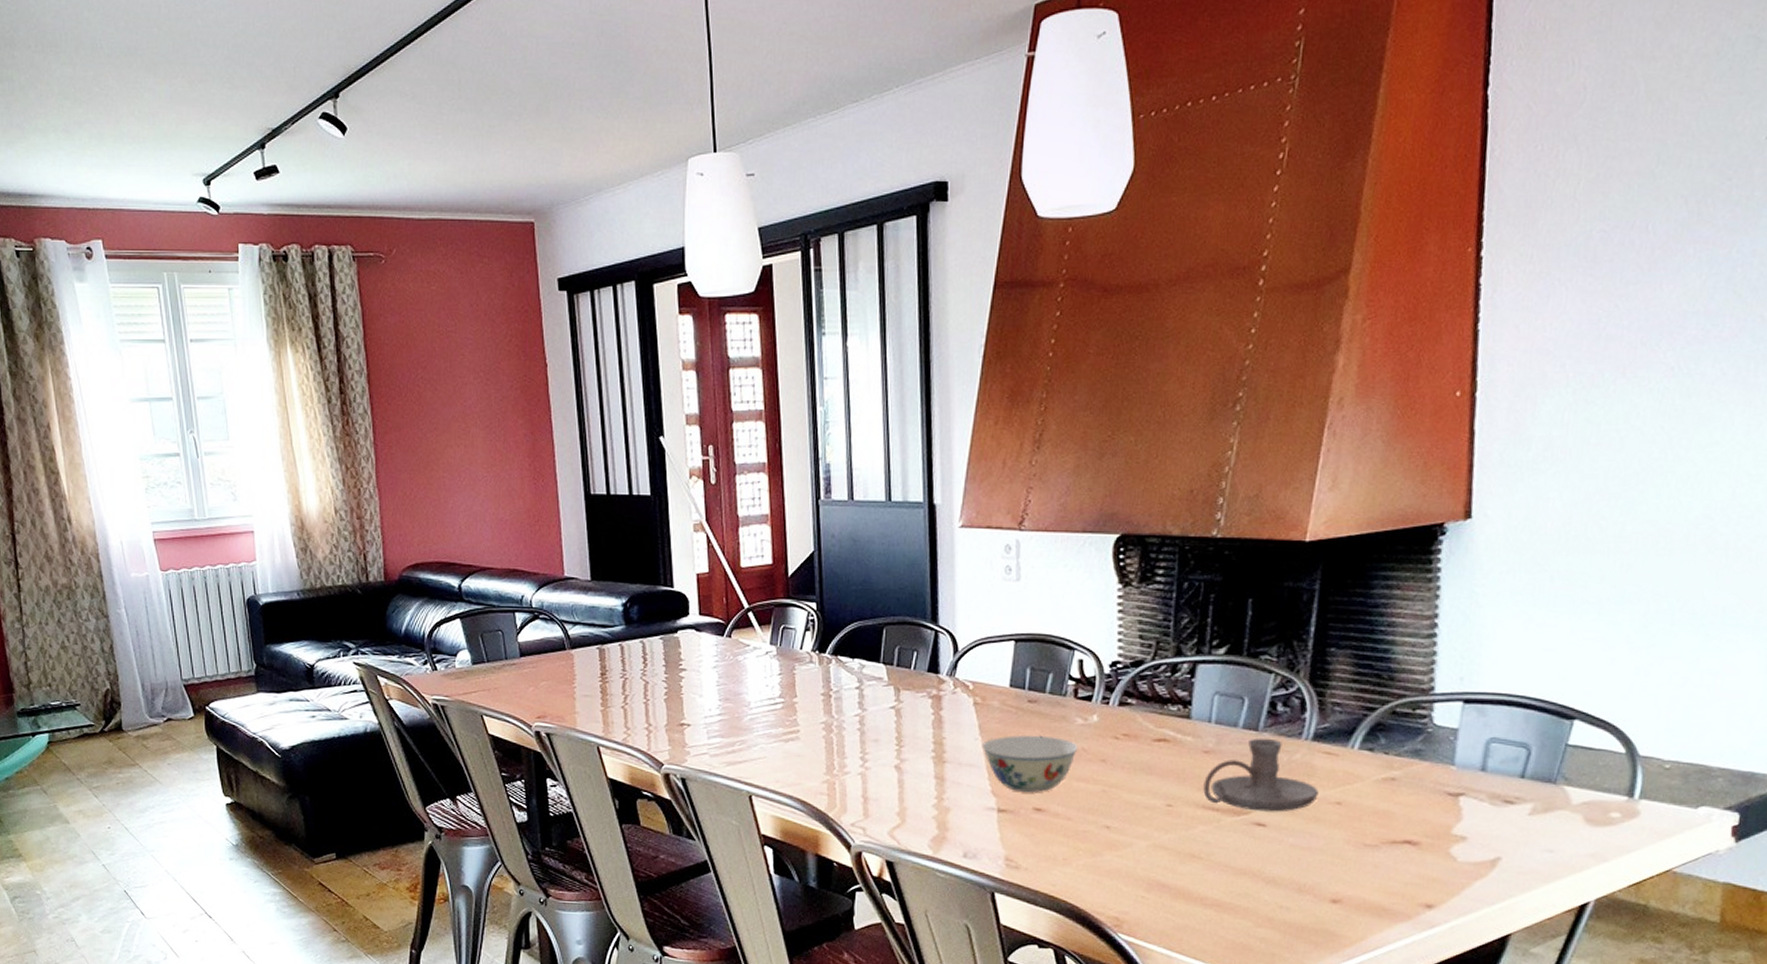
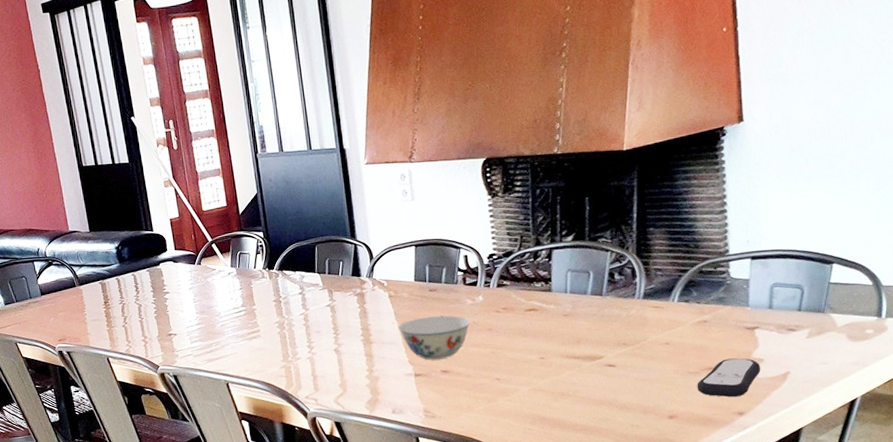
candle holder: present [1203,738,1319,812] -> none [566,300,652,356]
remote control: none [1373,831,1463,884] -> present [697,358,761,397]

